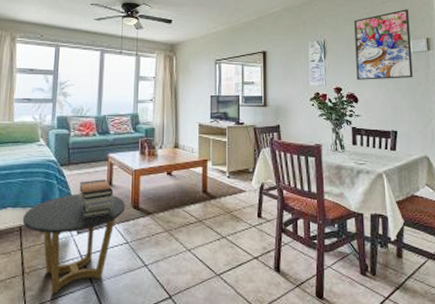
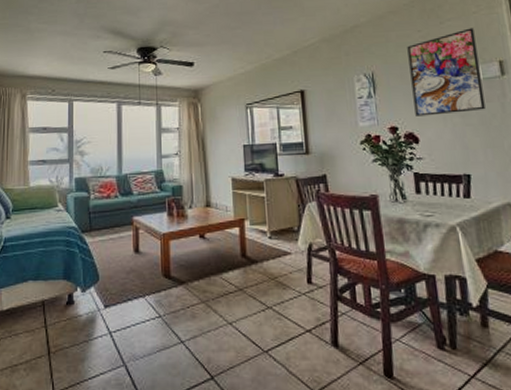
side table: present [22,193,126,295] -> none [45,263,156,376]
book stack: present [78,179,115,217] -> none [103,246,143,289]

